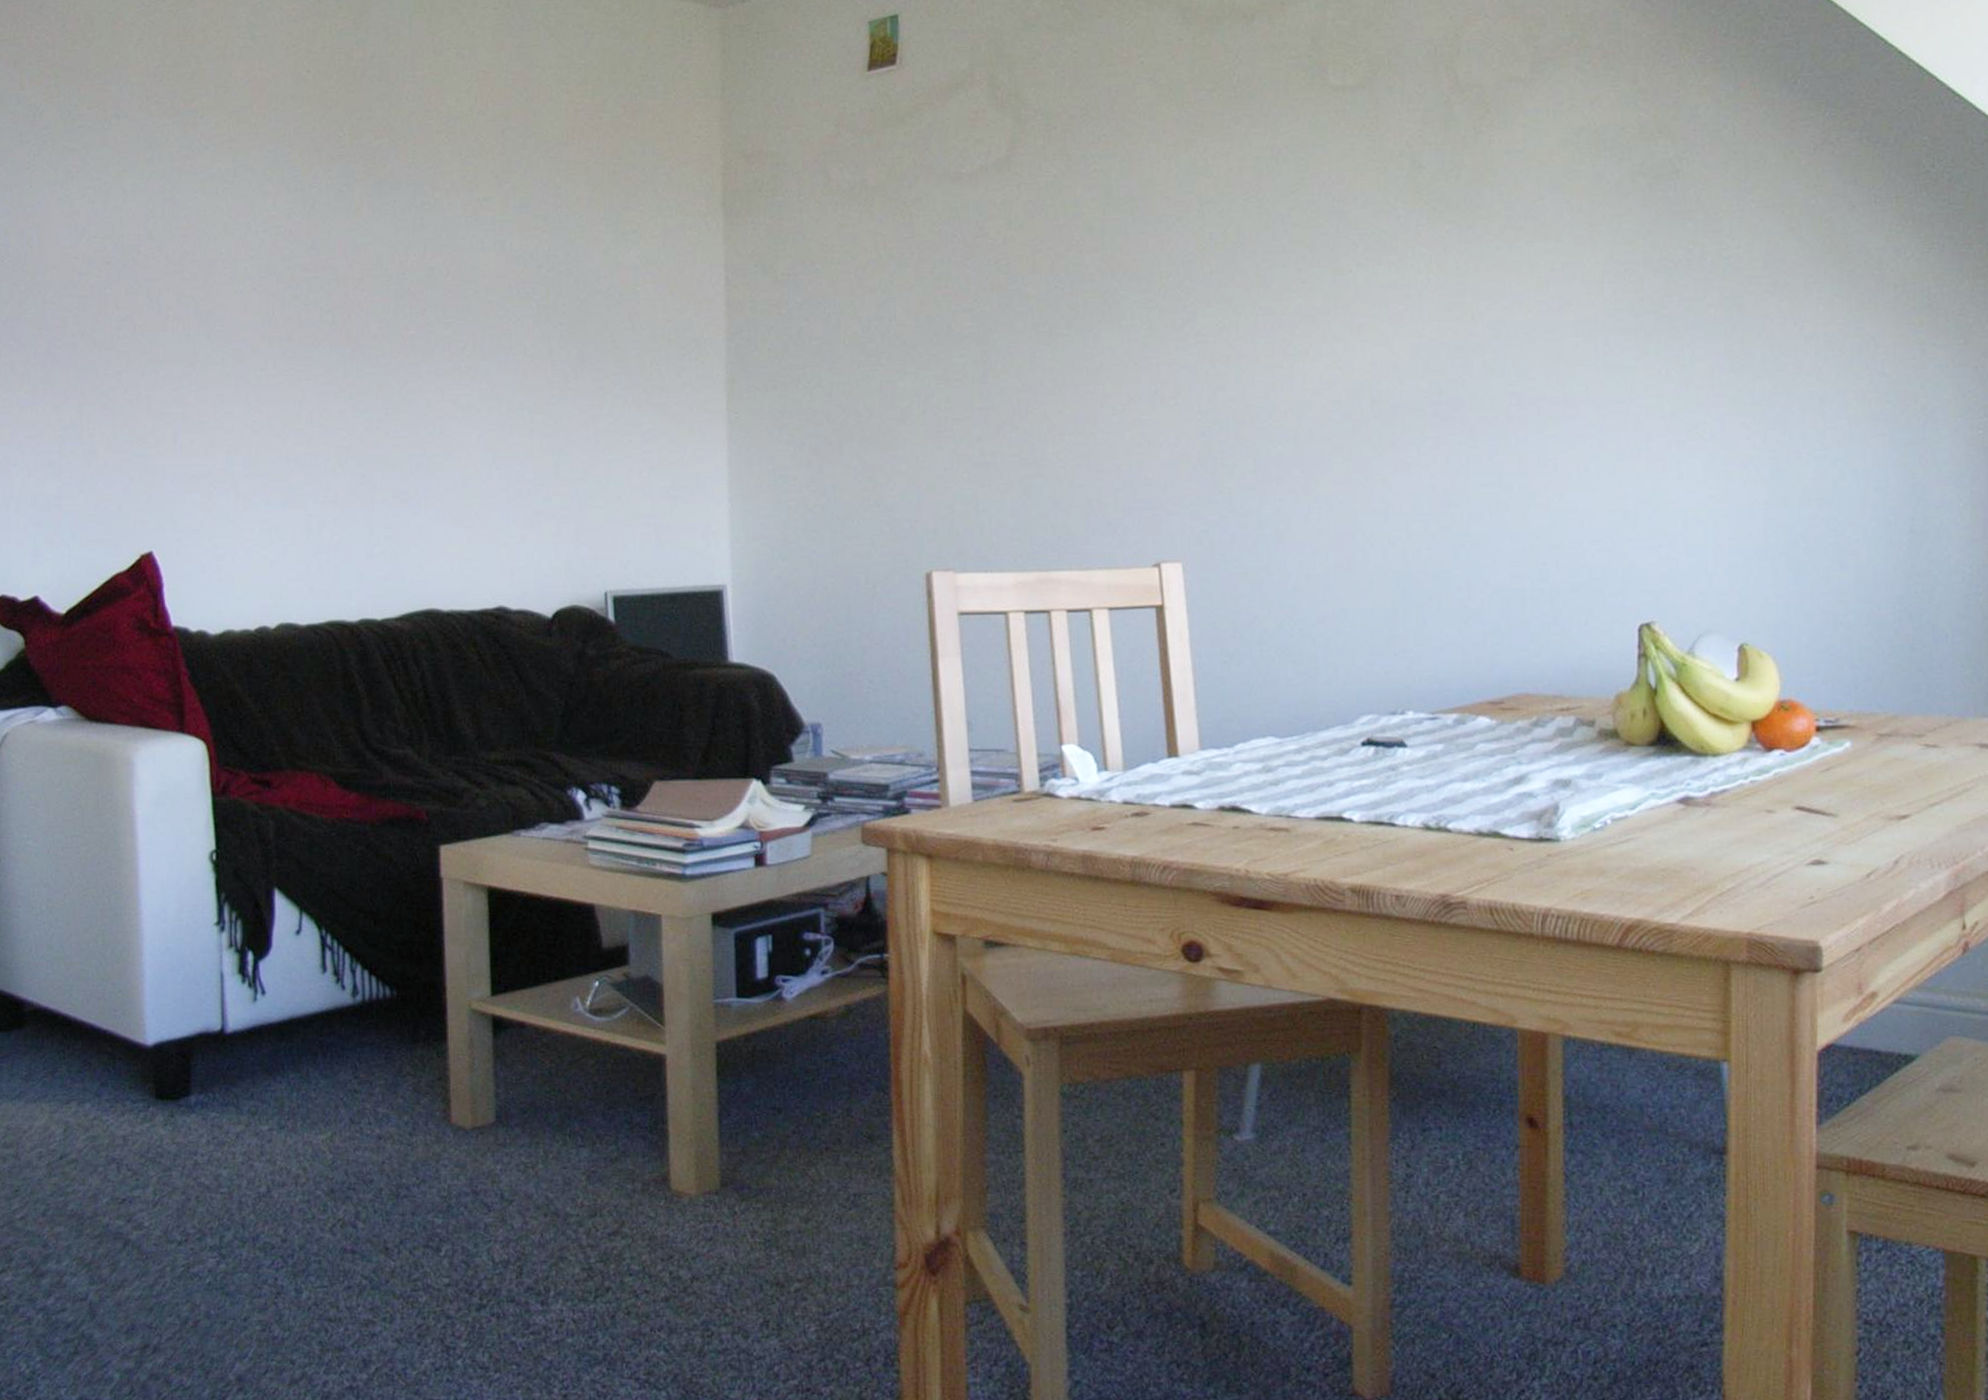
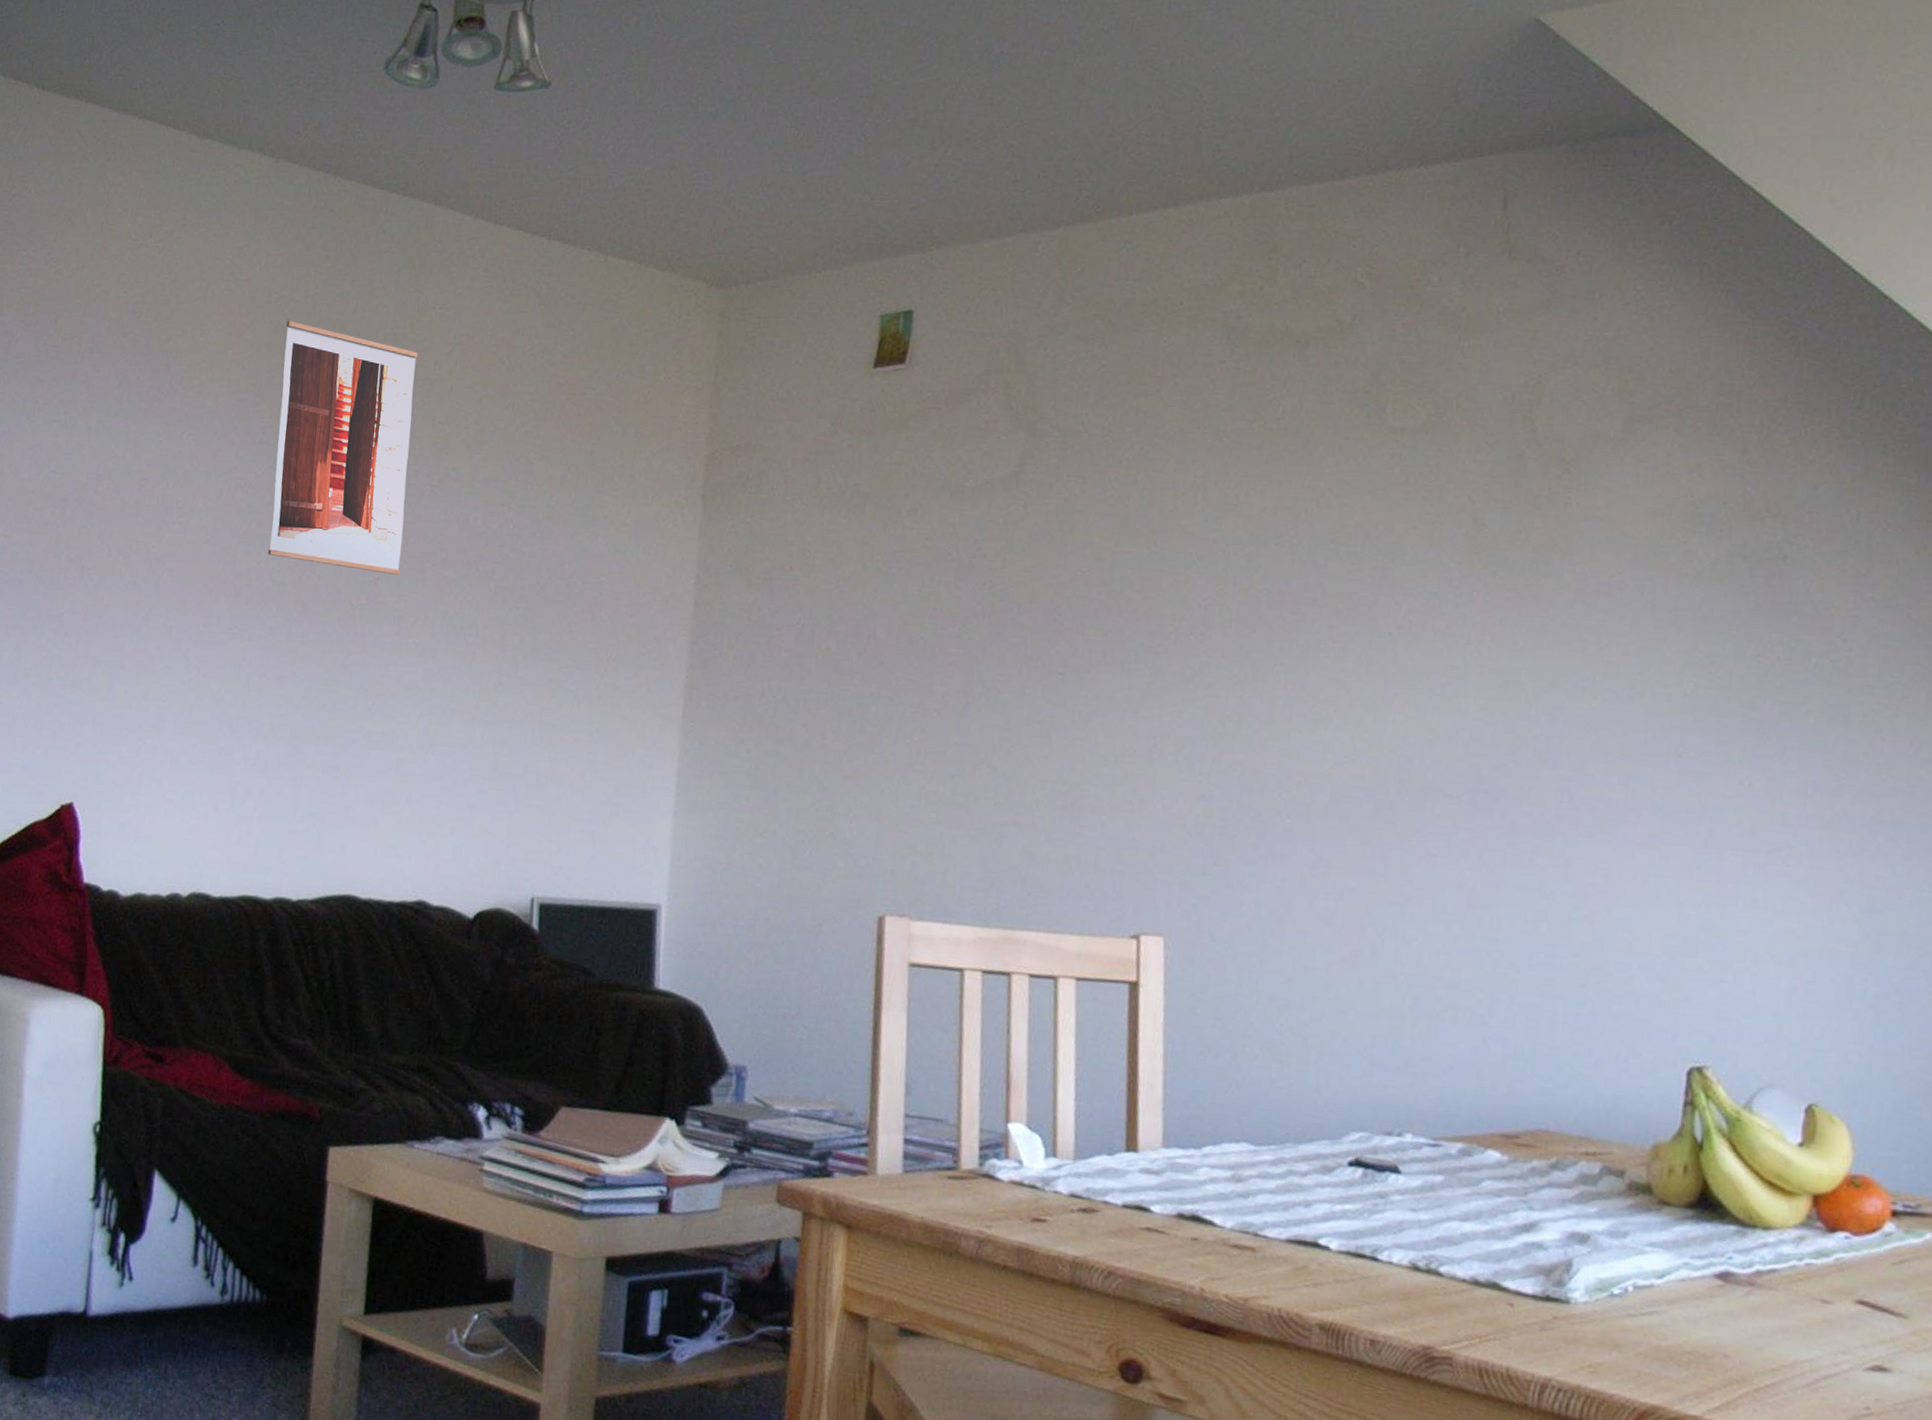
wall art: none [307,71,446,304] -> present [267,321,418,575]

